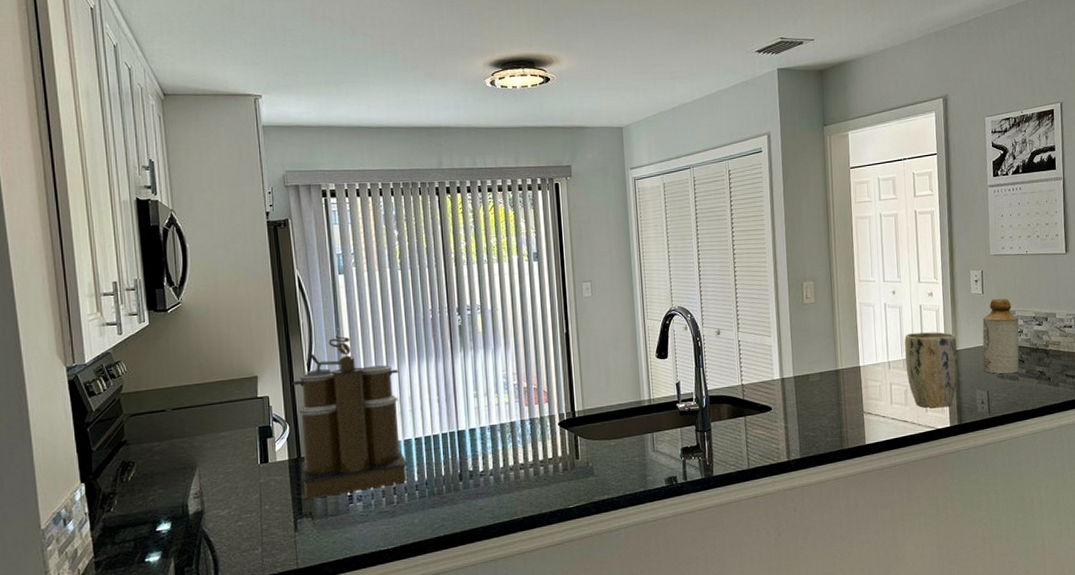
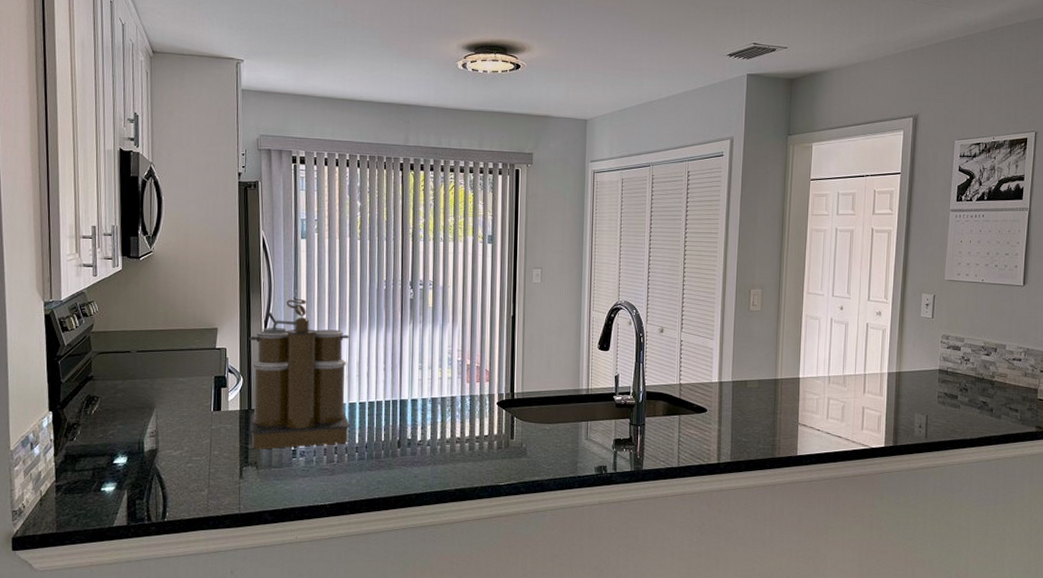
plant pot: present [904,332,958,408] -> none [845,351,901,427]
bottle: present [982,298,1019,374] -> none [924,324,967,401]

